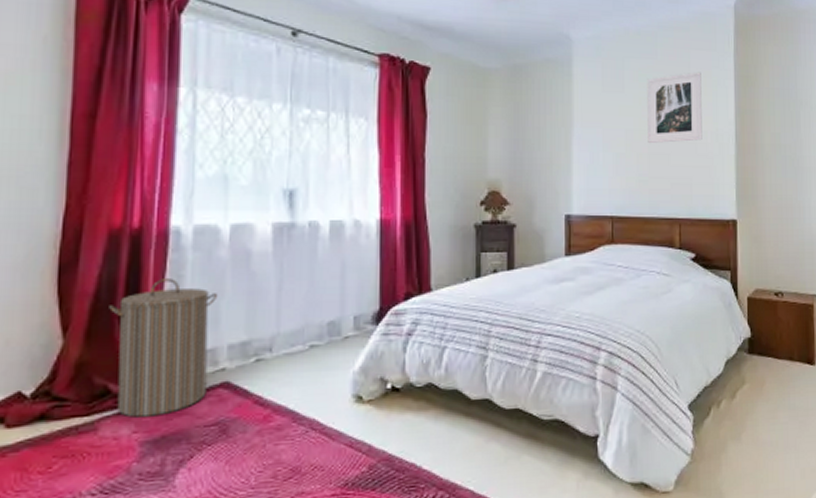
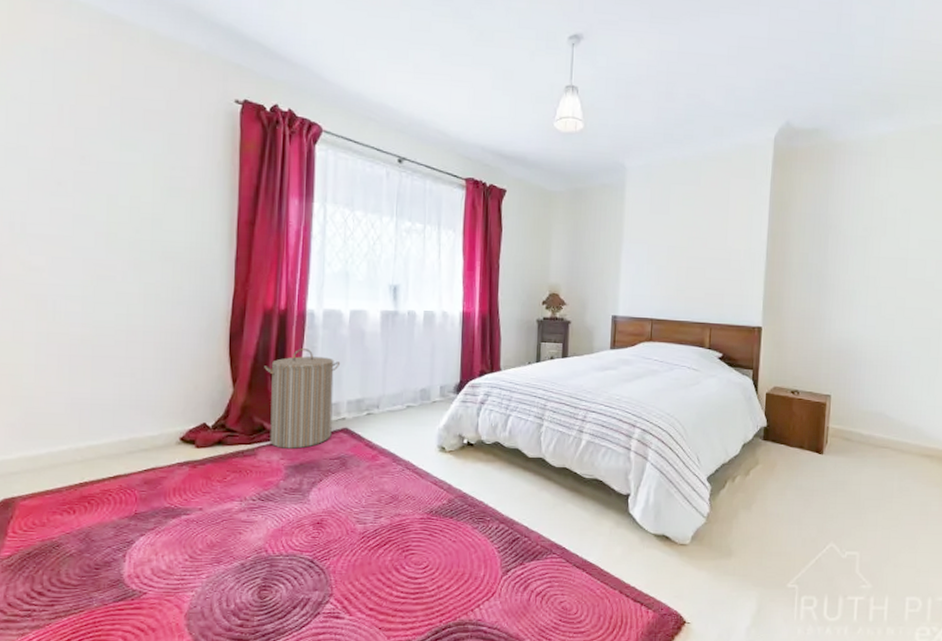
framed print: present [647,72,702,143] -> none [687,197,739,259]

